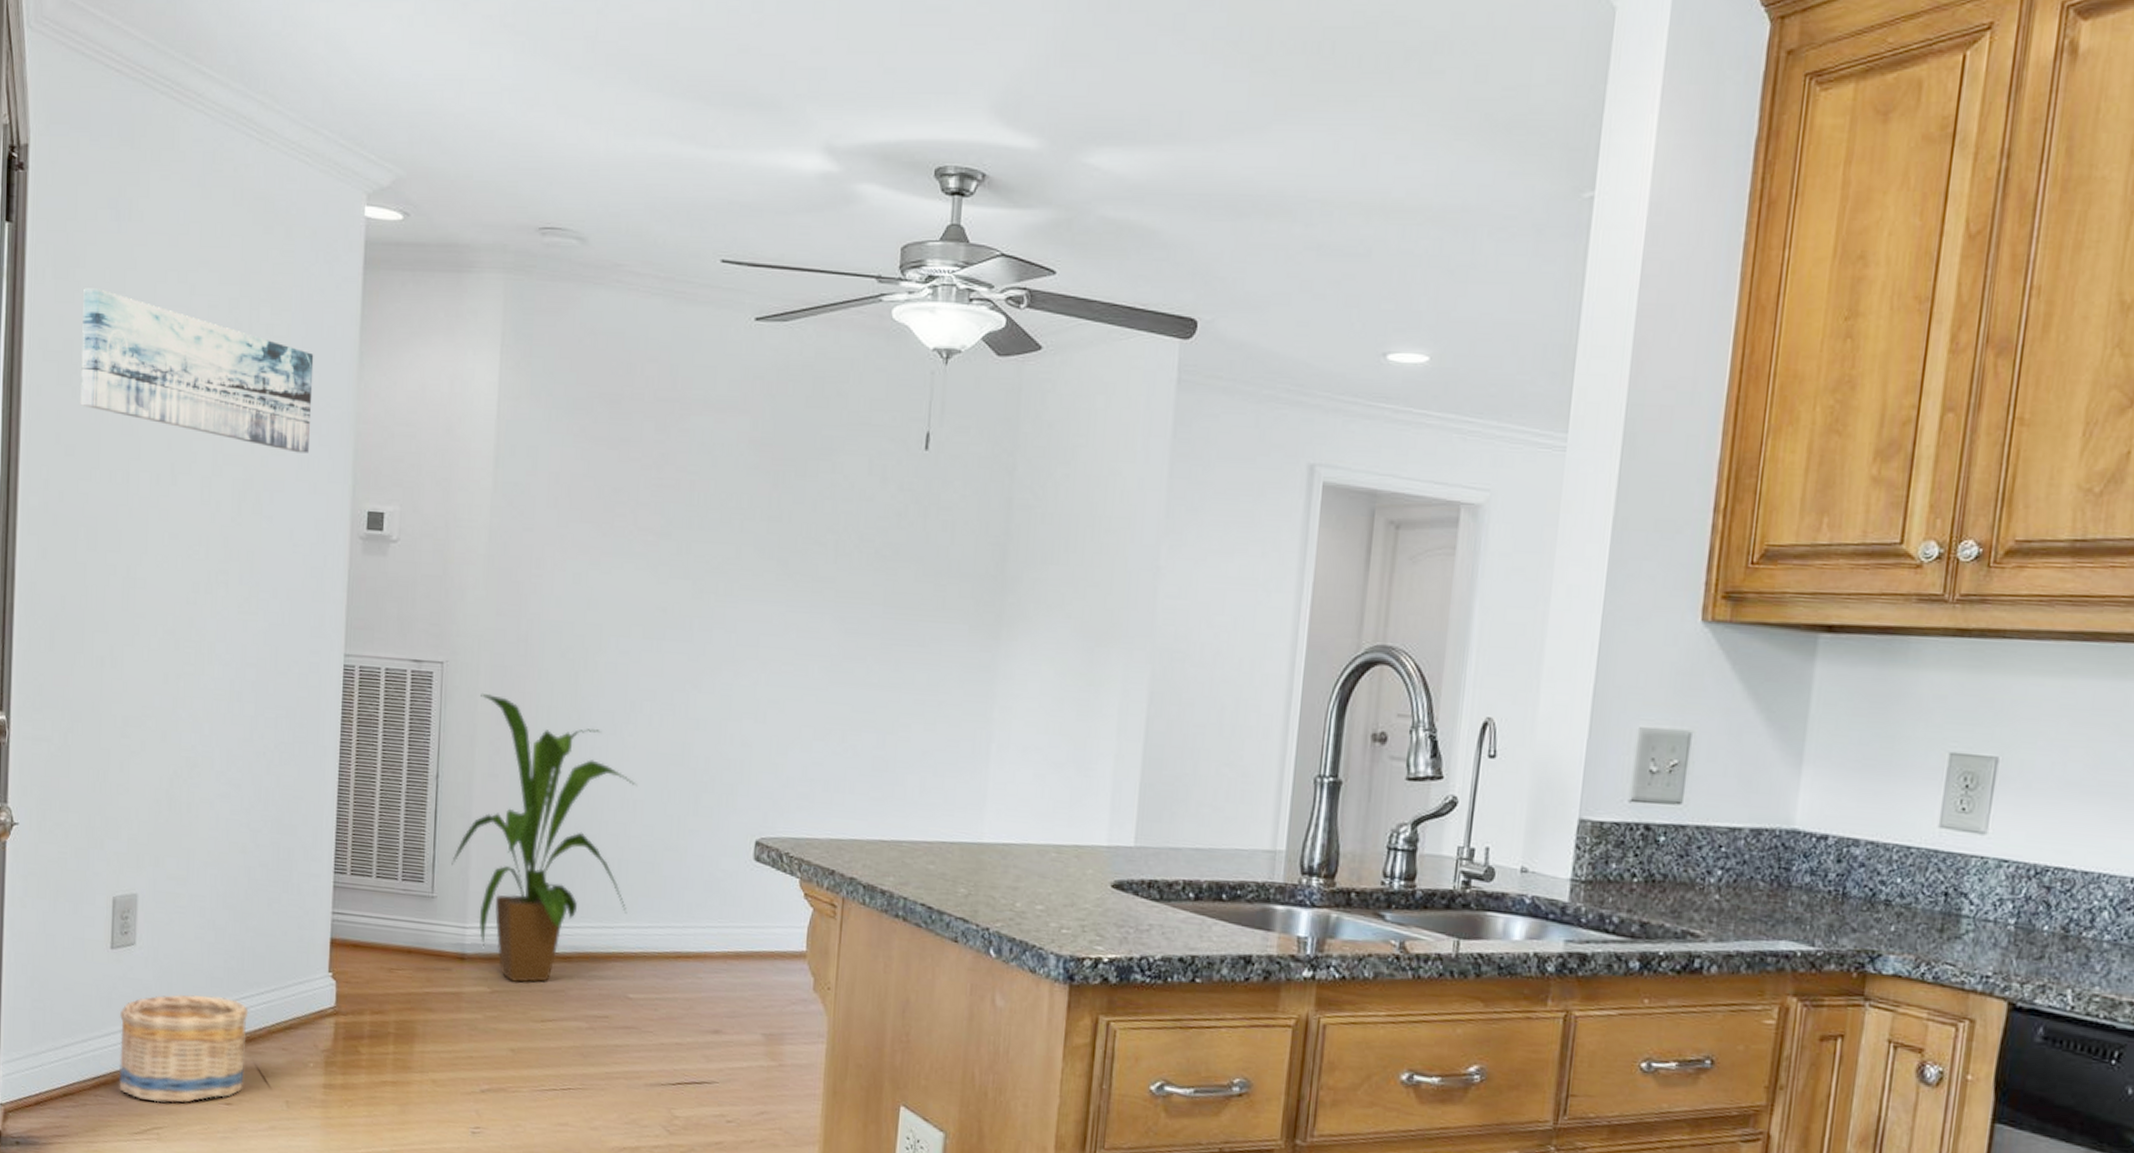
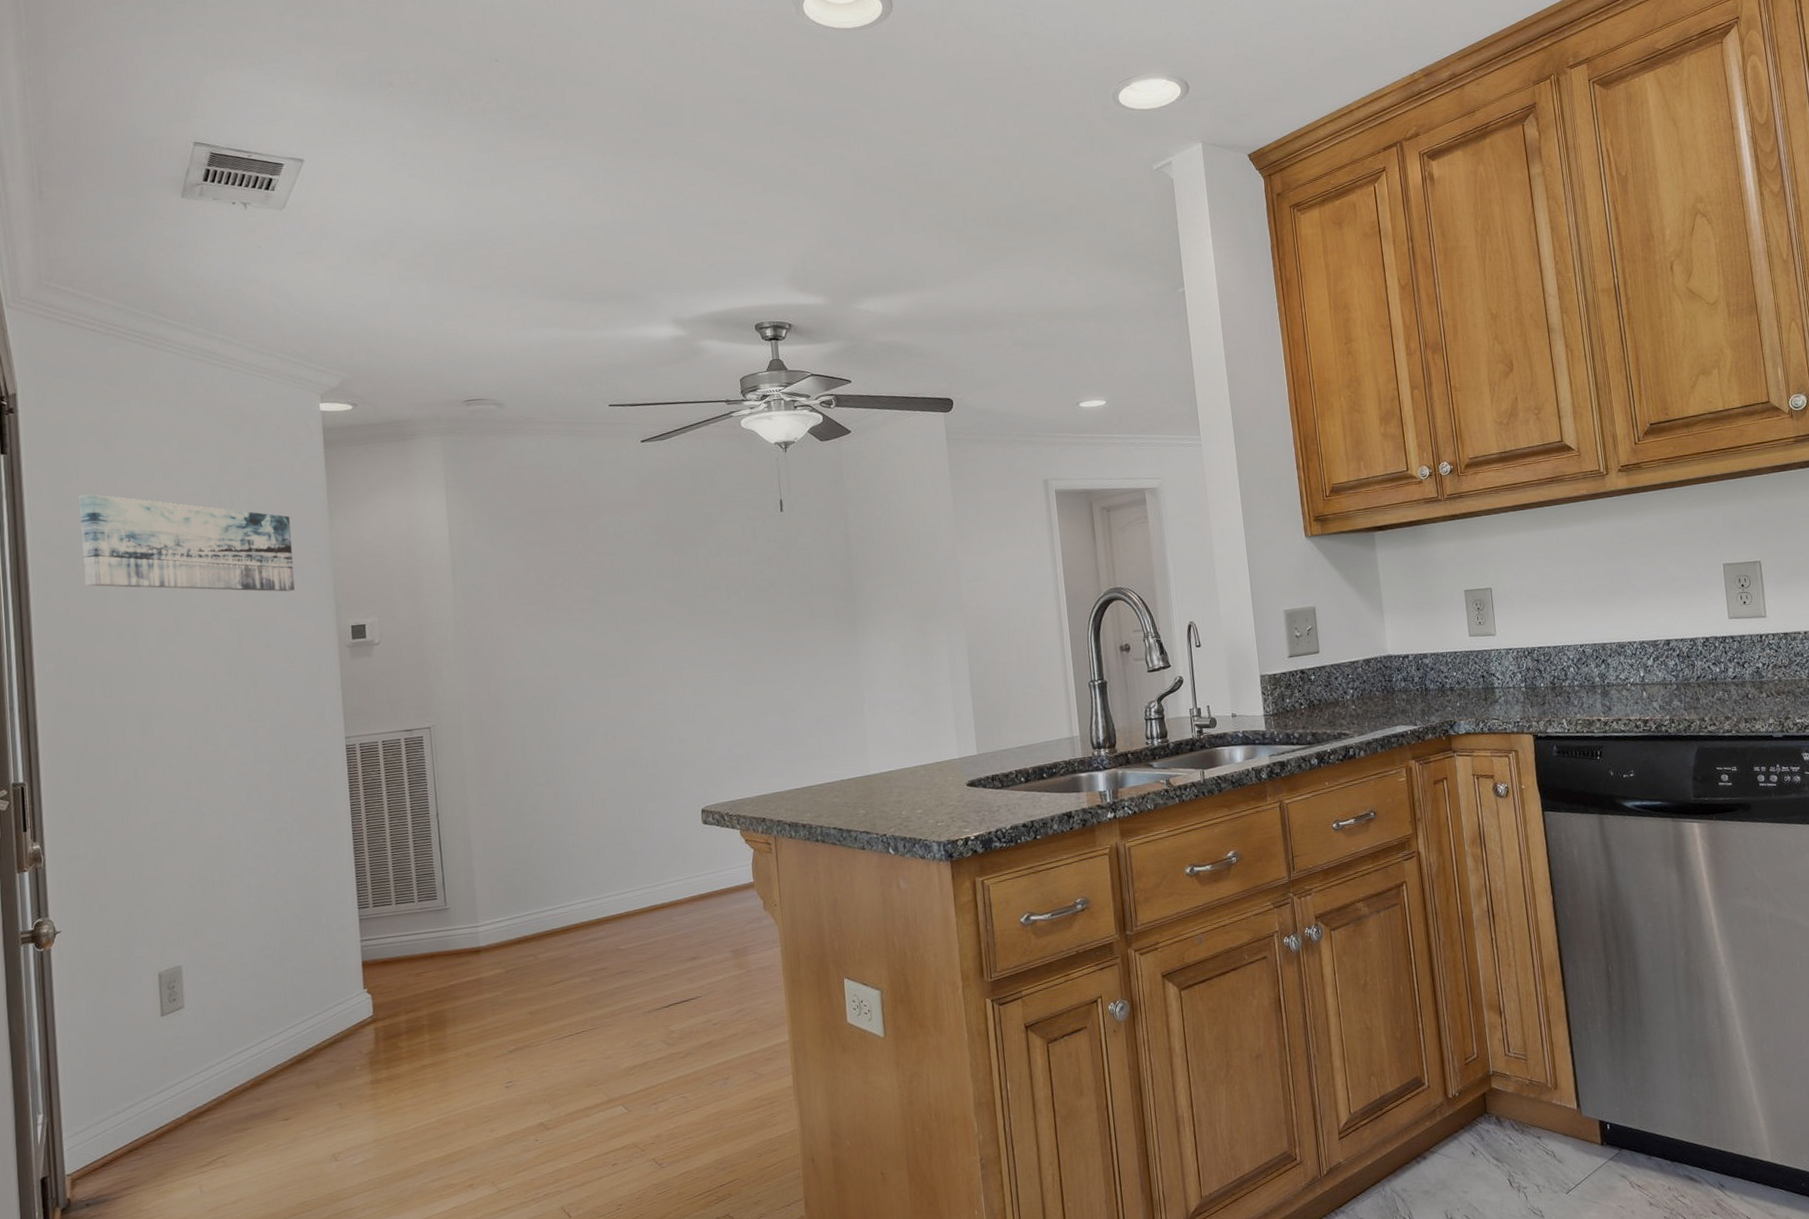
basket: present [119,994,249,1104] -> none [176,1031,298,1136]
house plant: present [451,692,638,983] -> none [458,744,609,960]

